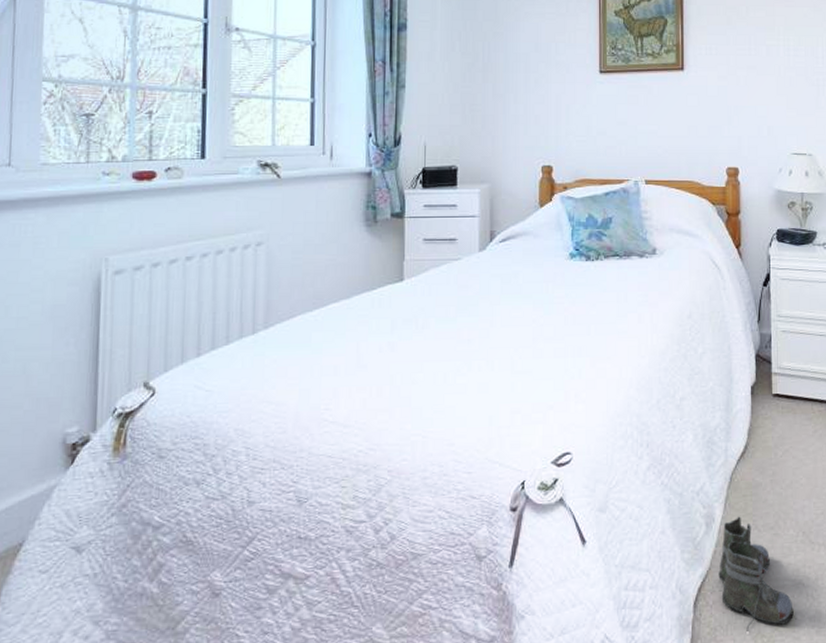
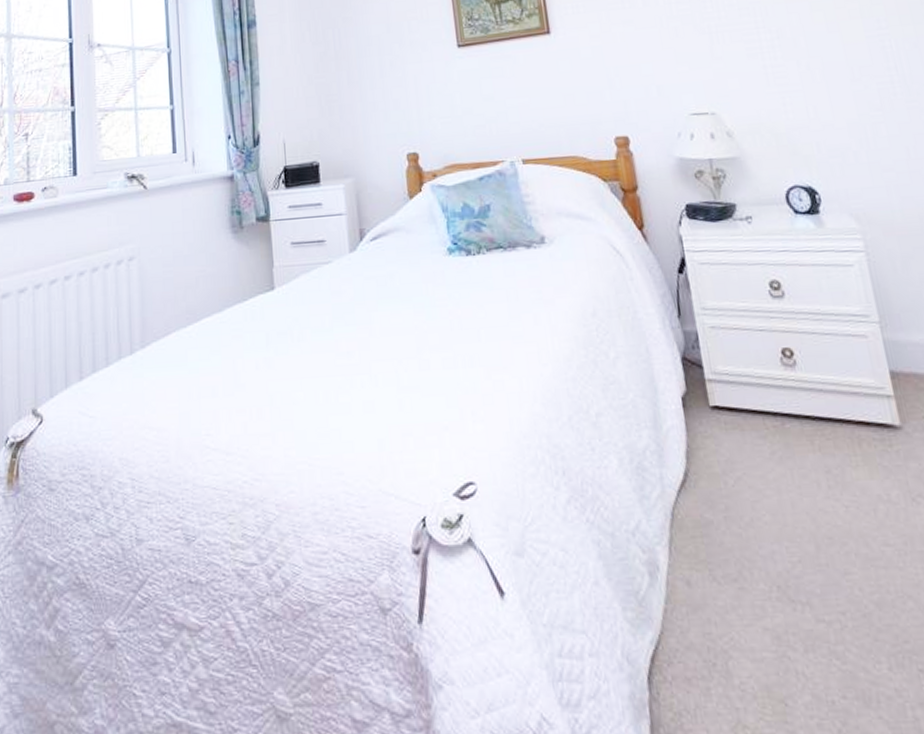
boots: present [718,516,794,631] -> none [671,564,783,719]

